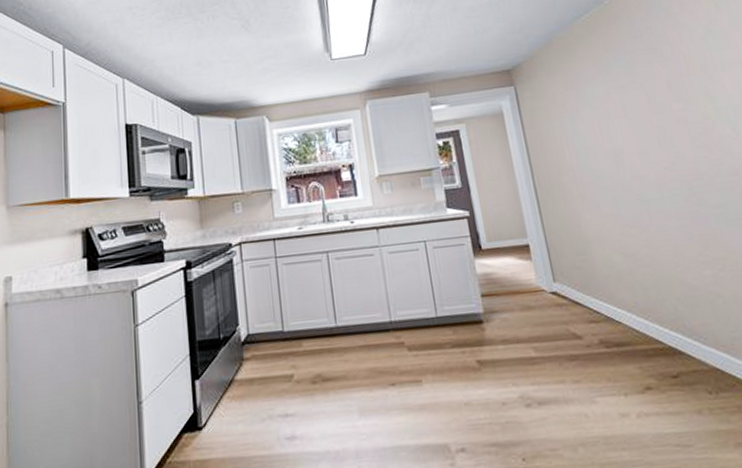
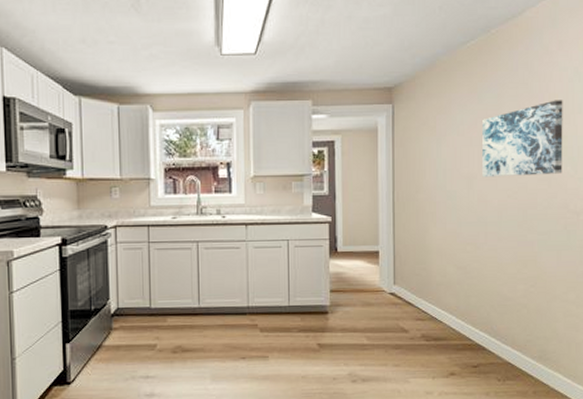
wall art: none [615,60,722,151] -> present [482,100,563,178]

